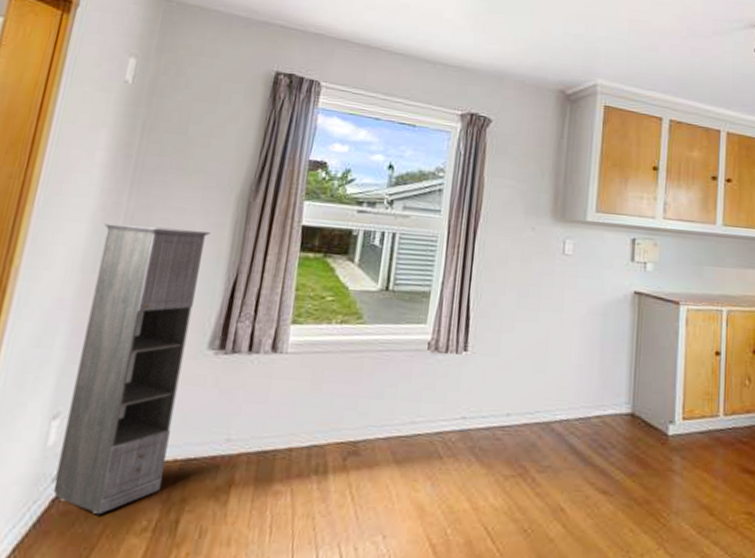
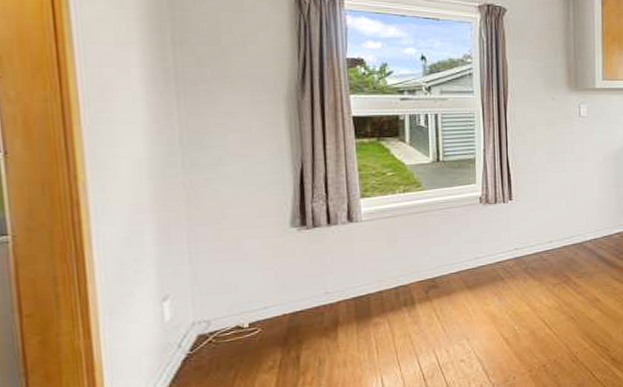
storage cabinet: present [53,223,210,514] -> none [161,130,277,364]

